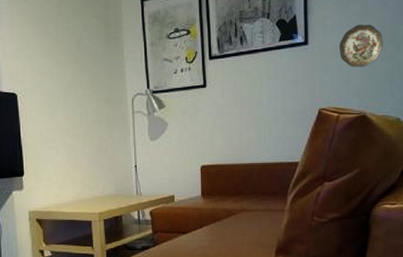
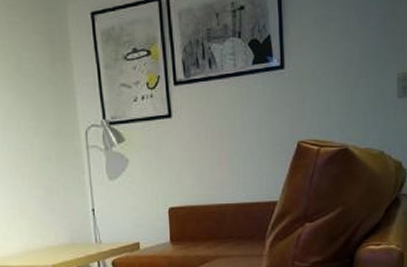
decorative plate: present [339,25,383,67] -> none [317,47,365,95]

